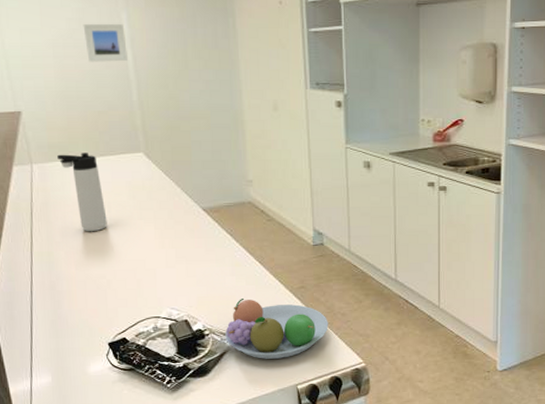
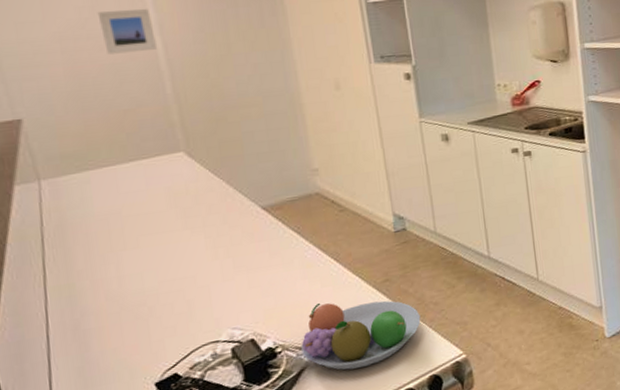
thermos bottle: present [57,153,107,232] -> none [73,159,144,253]

